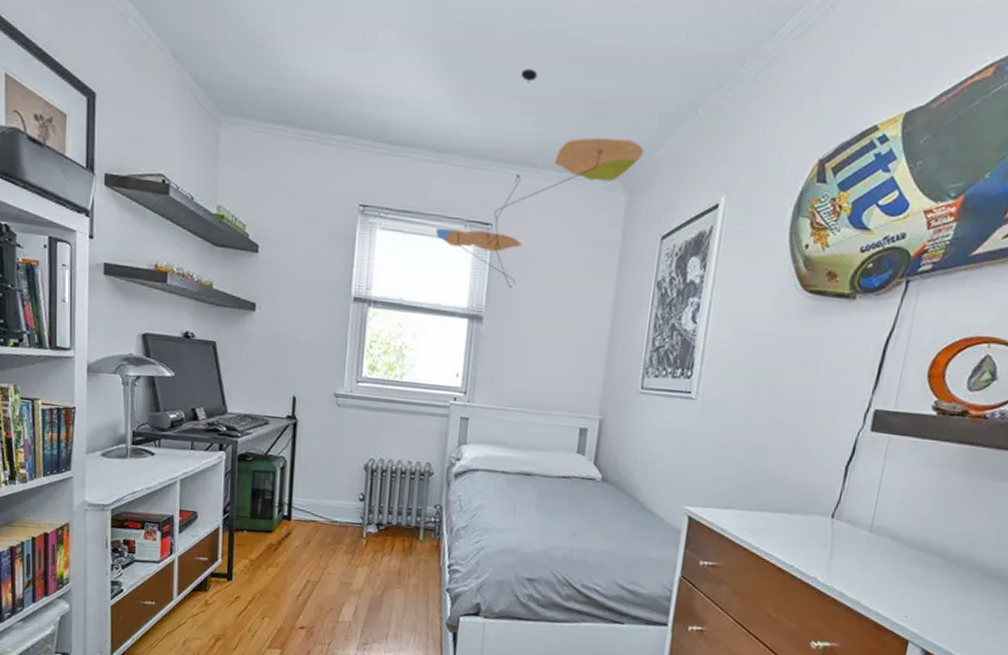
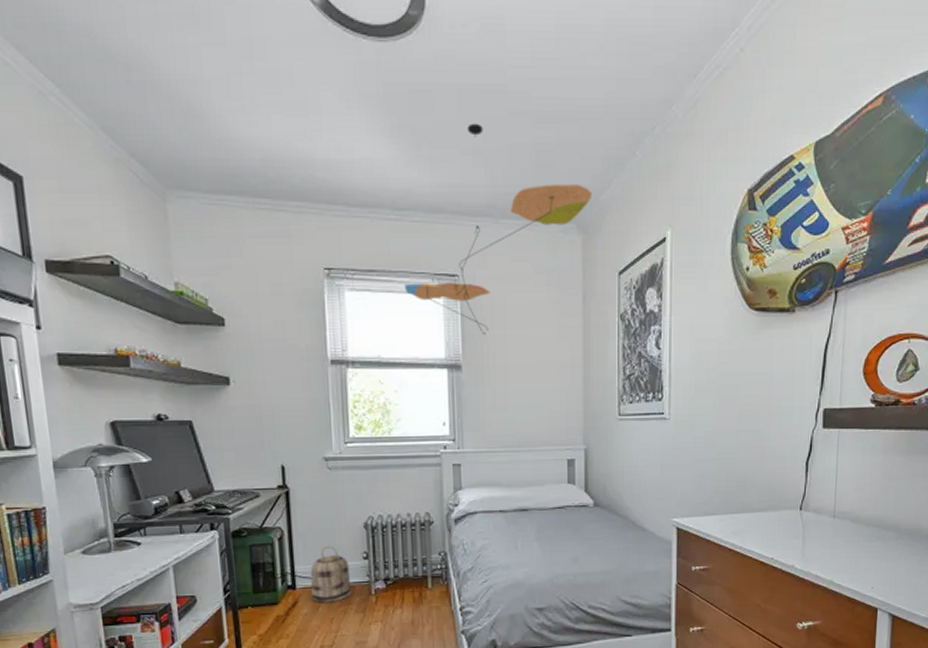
basket: none [304,482,345,539] -> present [310,546,352,603]

